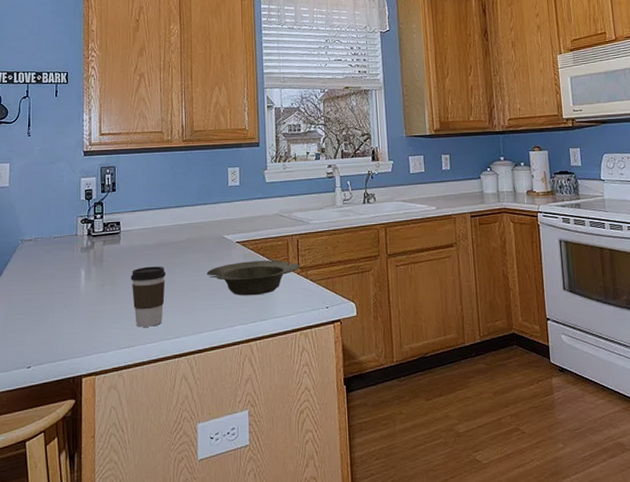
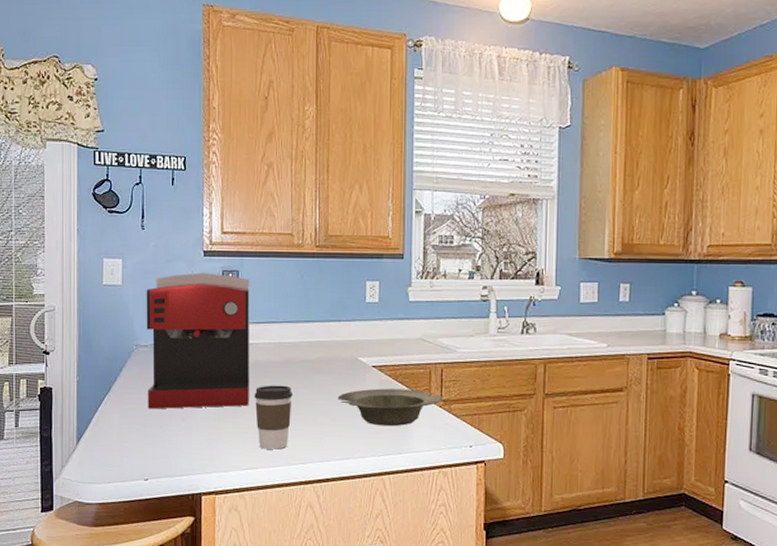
coffee maker: none [31,170,126,299] -> present [146,272,249,409]

